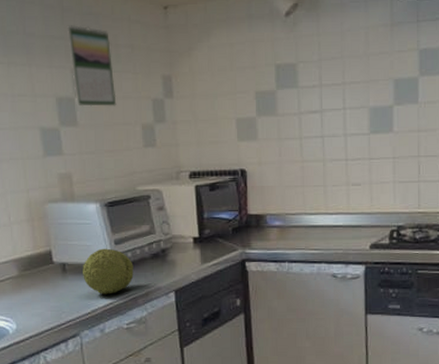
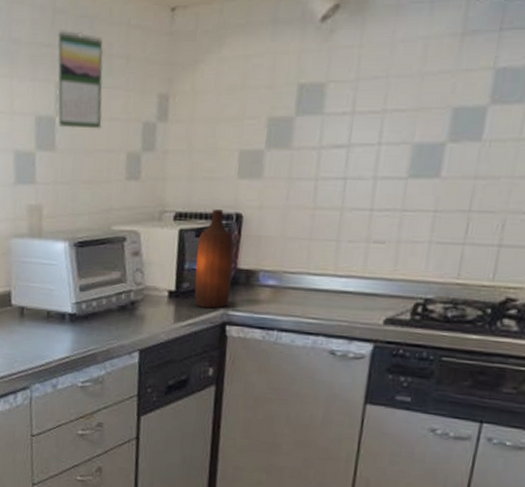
fruit: present [83,248,134,294] -> none [41,294,97,347]
bottle: none [212,167,246,249] -> present [194,209,234,309]

